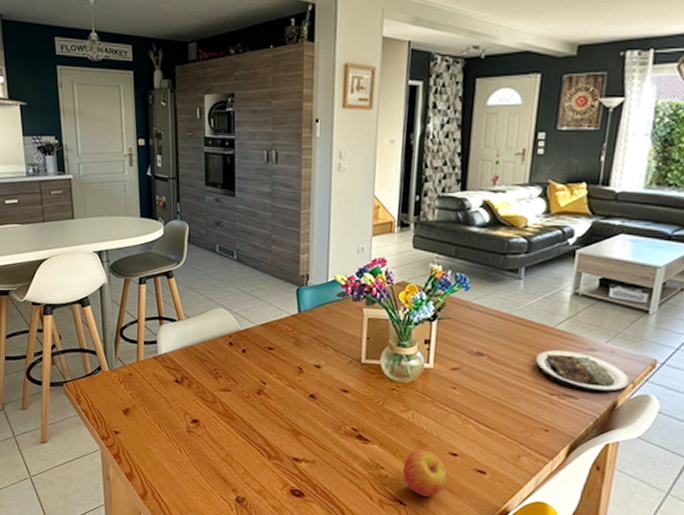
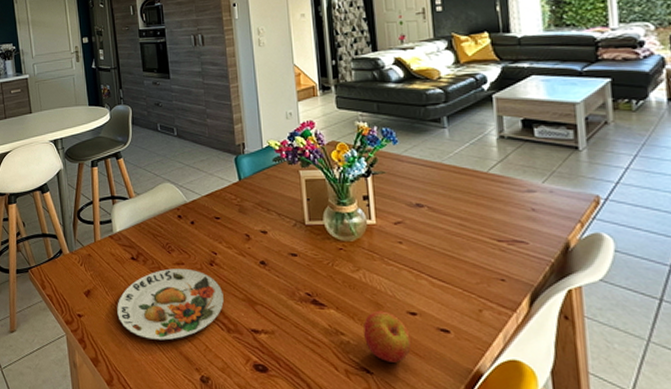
plate: none [156,394,268,462] -> present [117,268,224,341]
plate: present [536,350,629,394] -> none [476,195,576,236]

